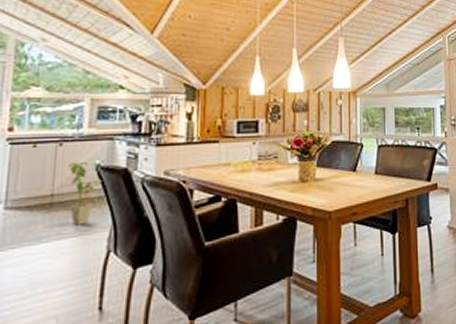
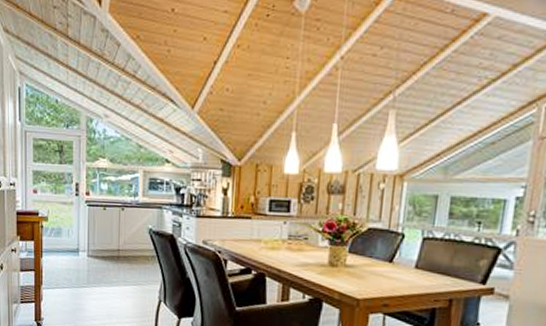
house plant: present [69,161,102,226] -> none [129,225,154,277]

